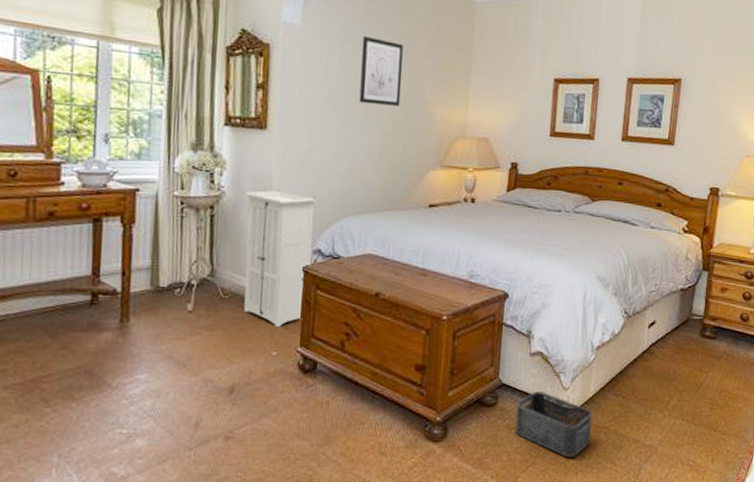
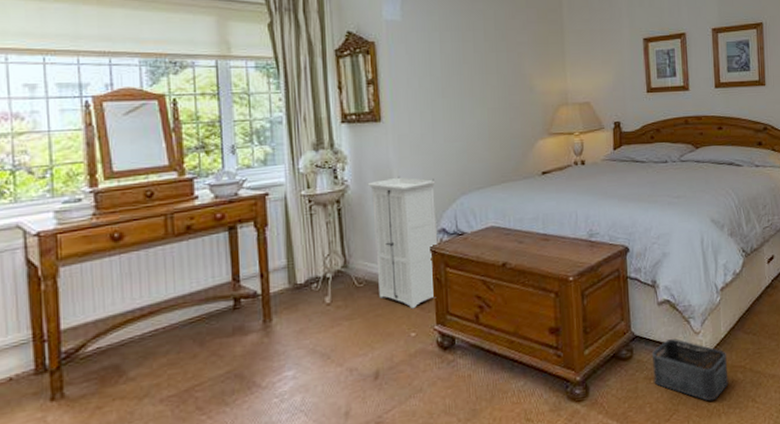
wall art: present [359,36,403,107] -> none [460,23,502,85]

